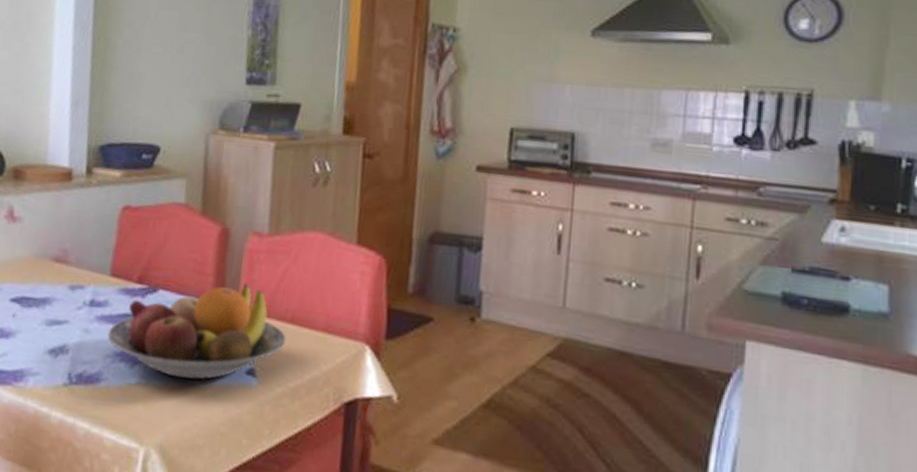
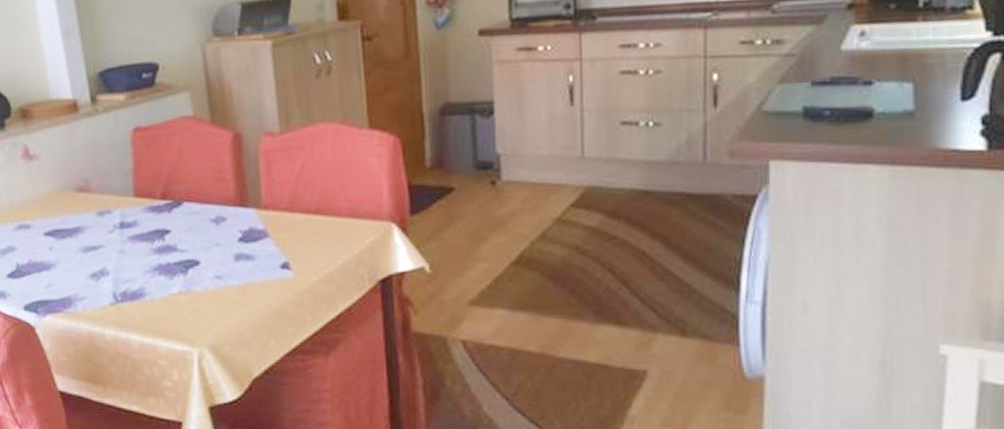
fruit bowl: present [107,282,287,381] -> none [142,182,314,282]

